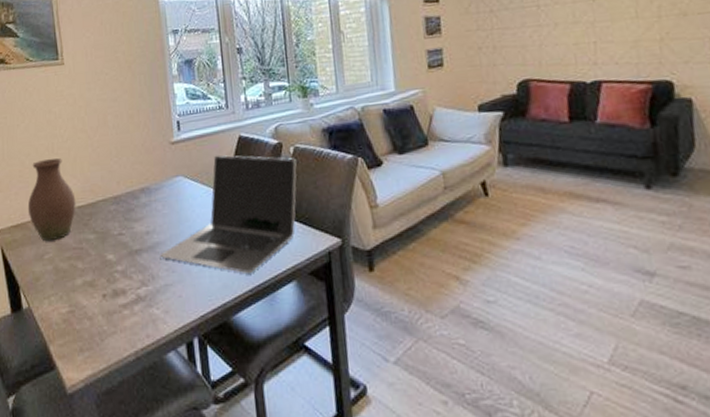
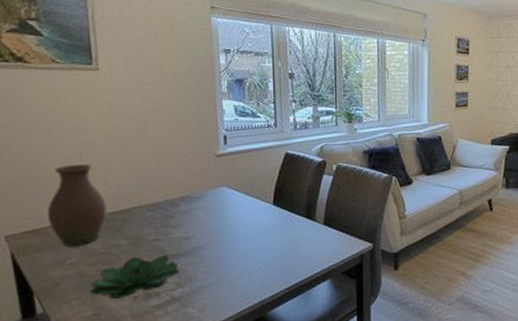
succulent plant: none [65,250,142,296] -> present [90,255,179,299]
laptop: present [159,155,297,274] -> none [198,168,338,275]

